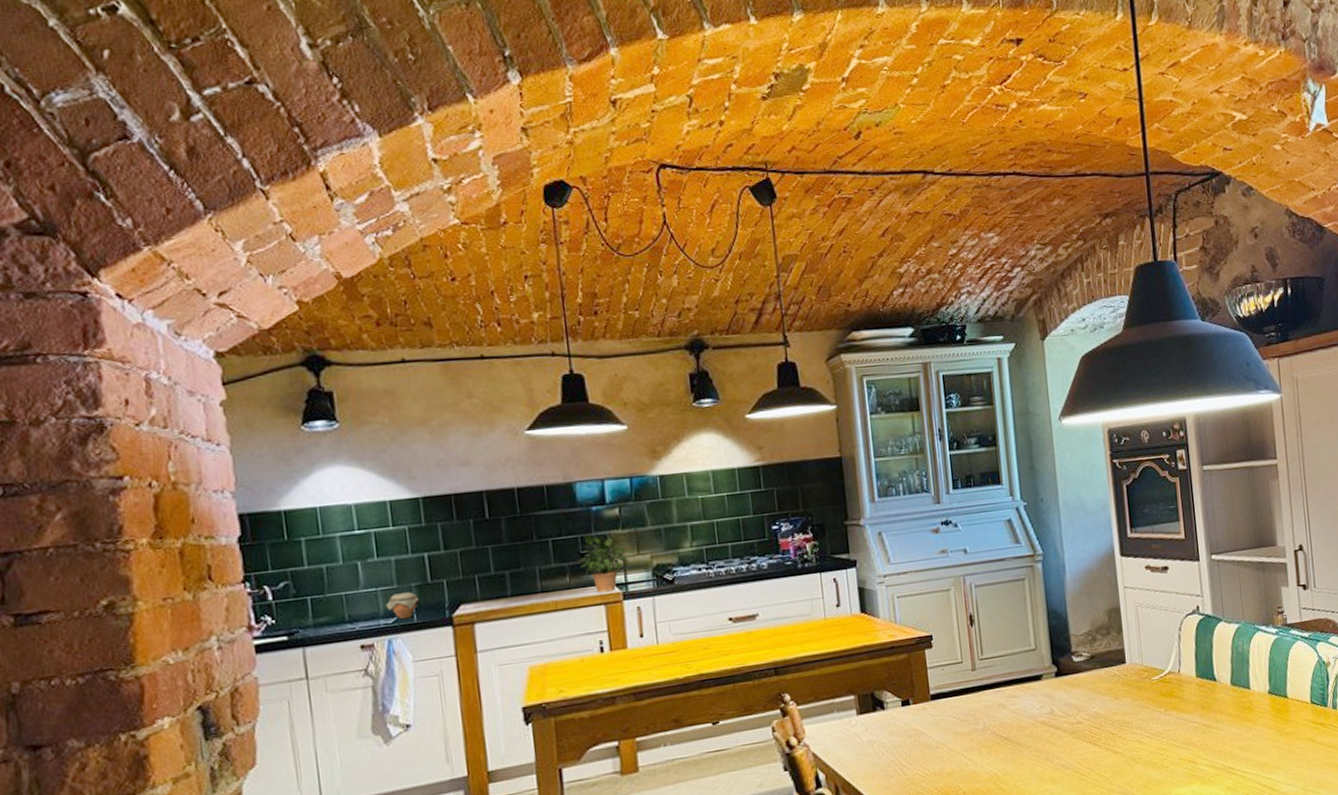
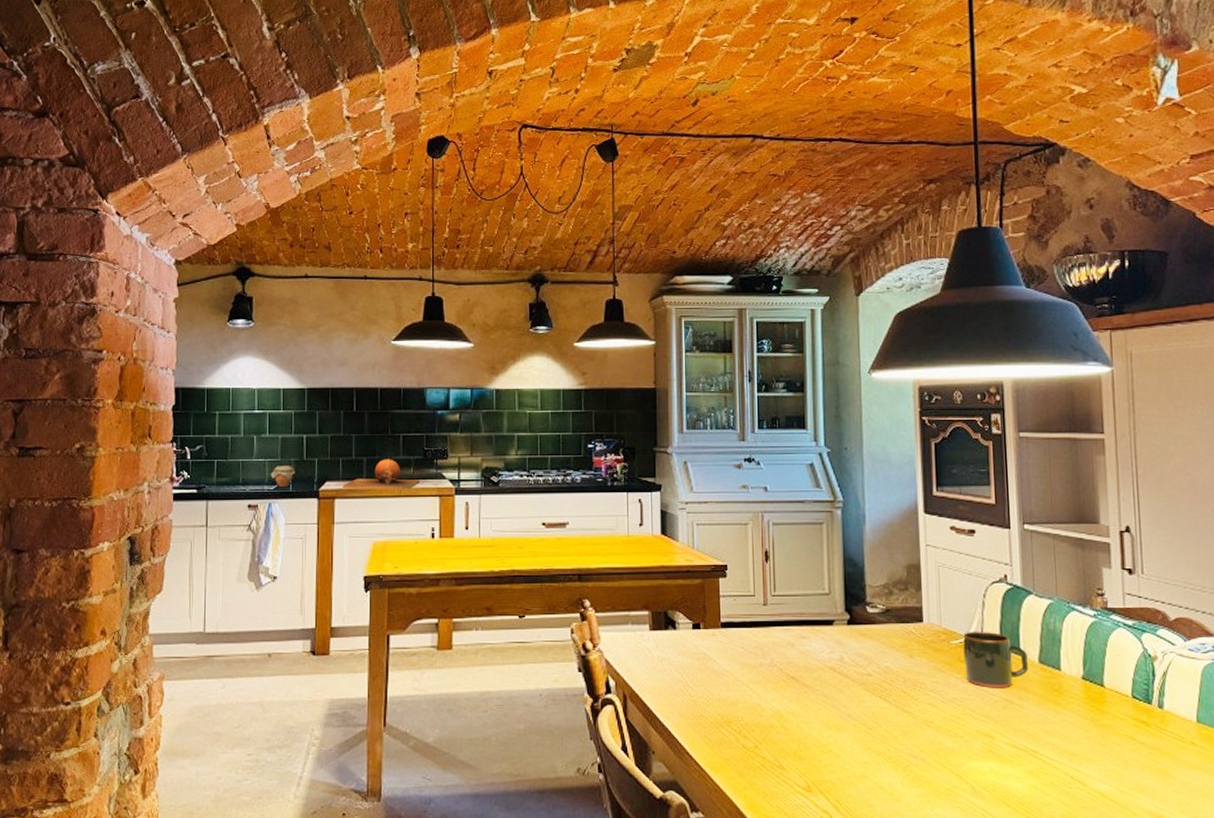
chopping board: none [482,569,580,611] -> present [342,459,421,490]
potted plant: present [577,534,636,594] -> none [421,434,470,486]
mug: none [1163,662,1223,716] -> present [962,631,1029,689]

